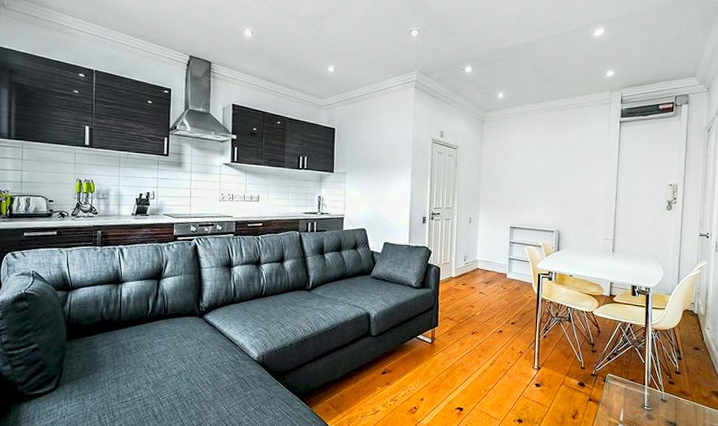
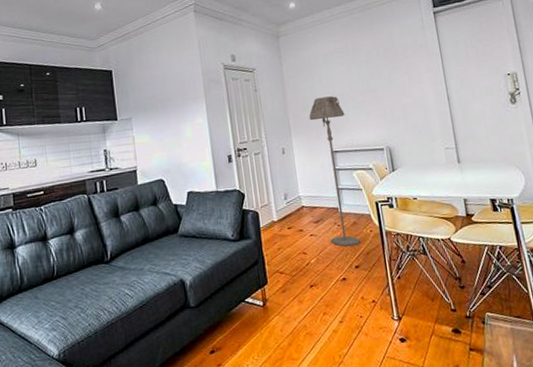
floor lamp: none [495,180,528,306] -> present [309,96,360,247]

